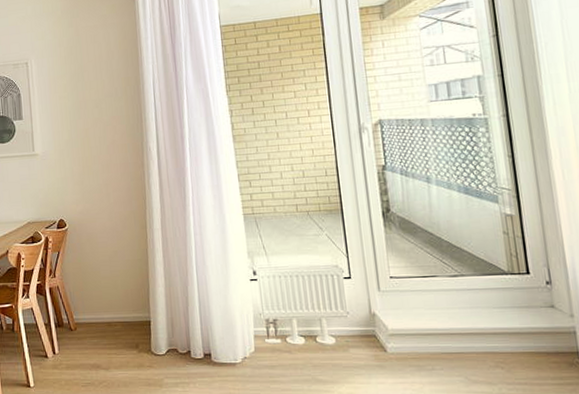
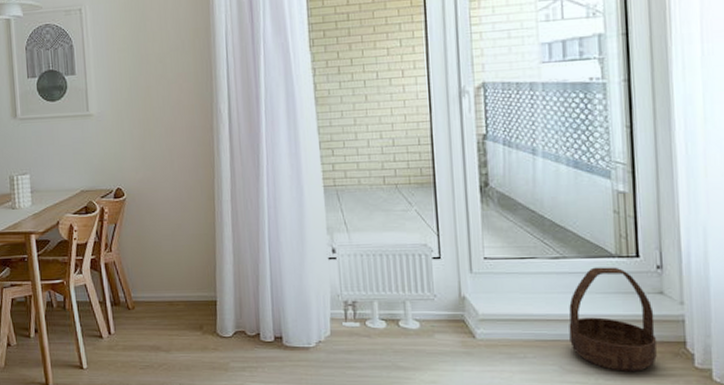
basket: none [470,283,554,381] -> present [569,267,658,372]

